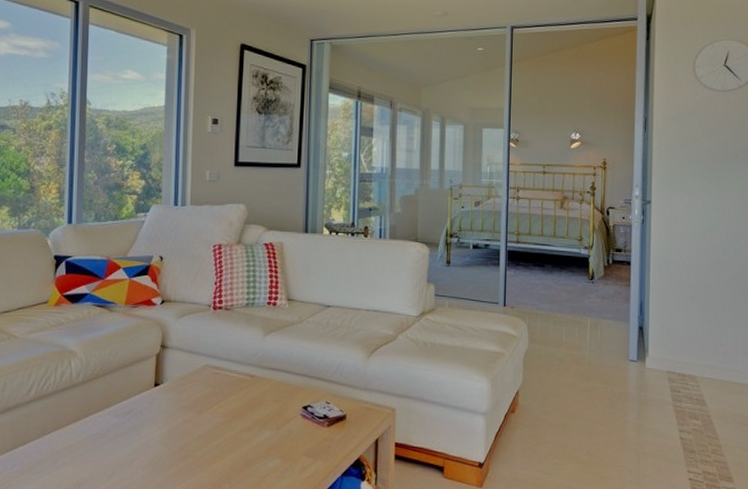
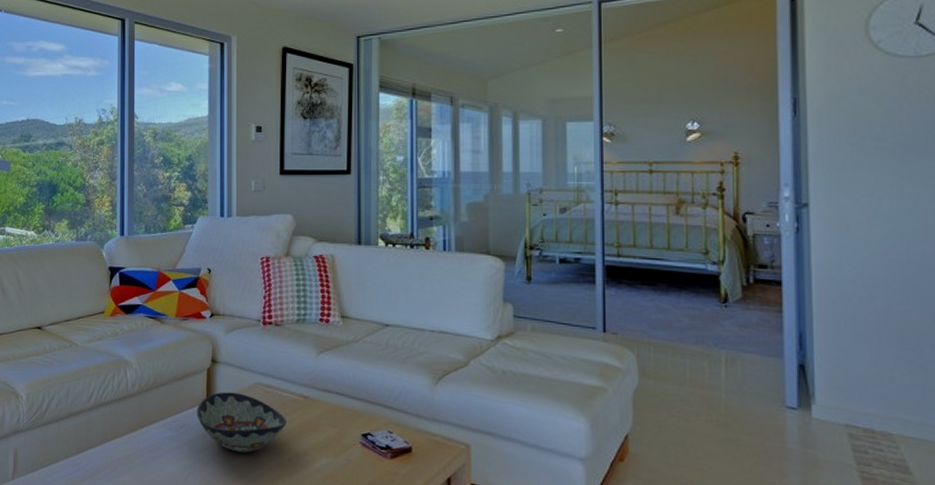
decorative bowl: none [144,376,233,433] -> present [197,392,286,453]

